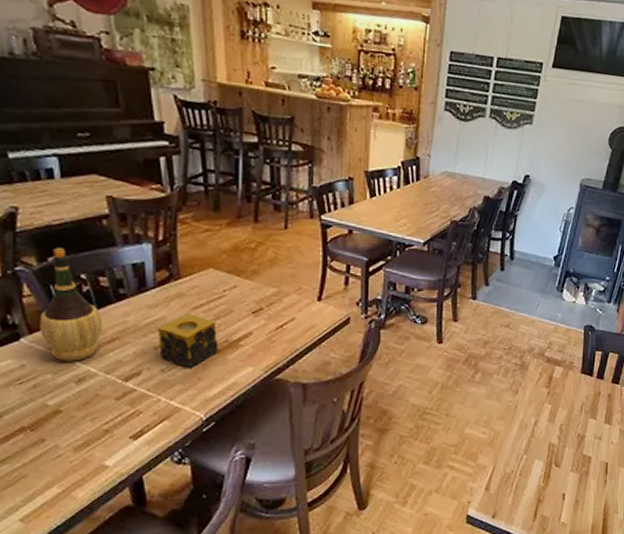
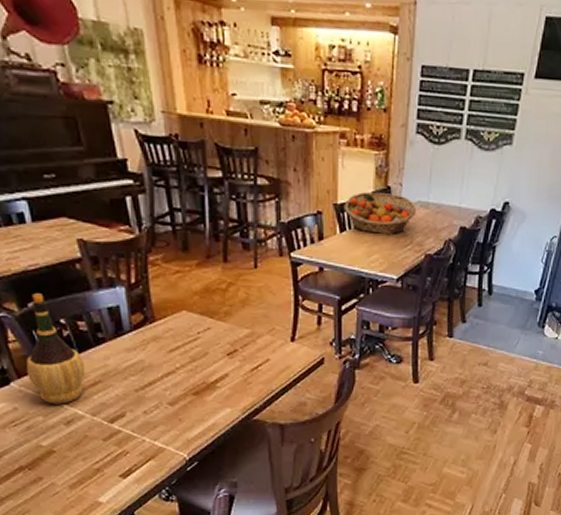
candle: present [158,312,219,368] -> none [138,355,197,410]
fruit basket: none [374,161,443,201] -> present [343,192,416,234]

